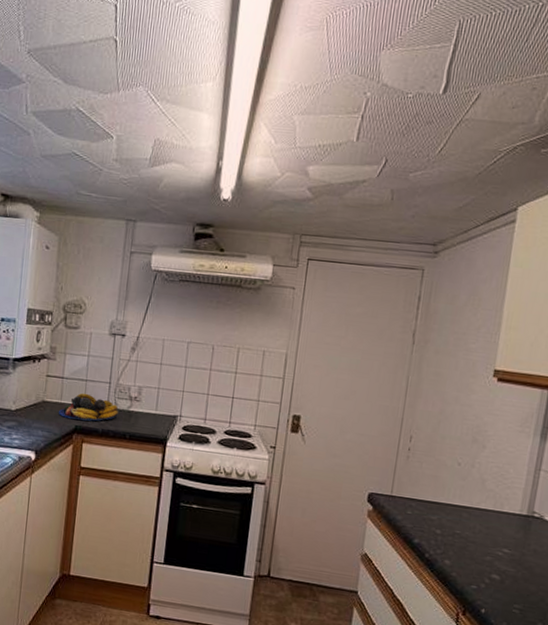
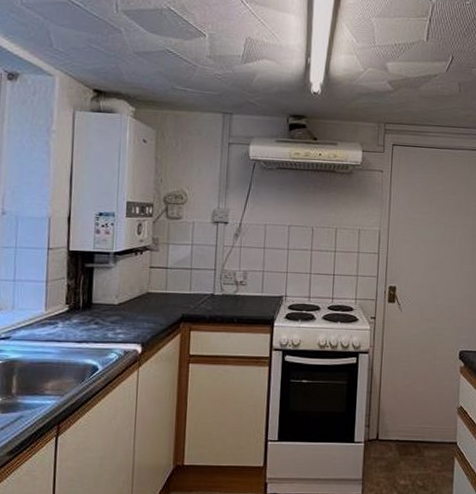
fruit bowl: present [58,393,118,422] -> none [163,281,225,310]

